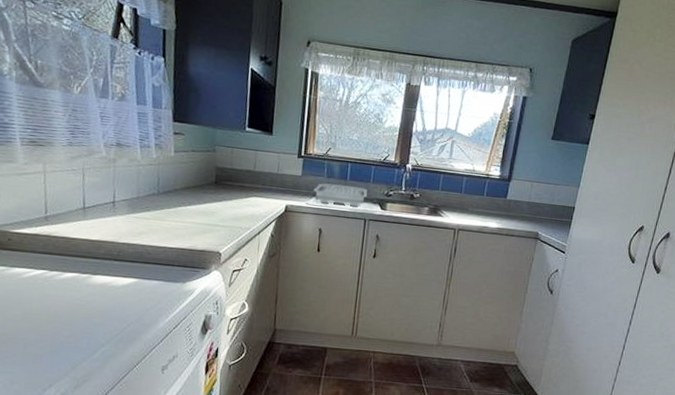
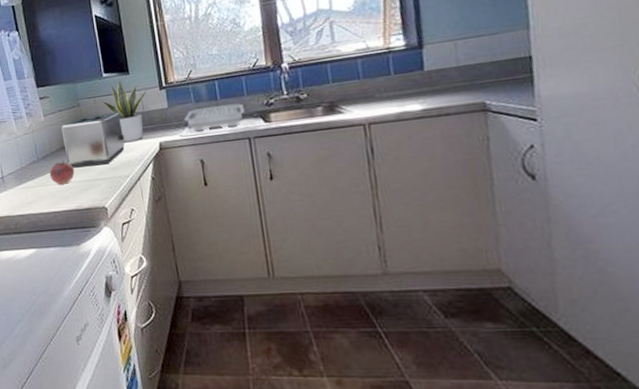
fruit: none [168,200,196,223] -> present [49,160,75,185]
toaster: none [189,163,255,214] -> present [61,112,125,168]
potted plant: none [240,137,286,199] -> present [103,79,147,143]

